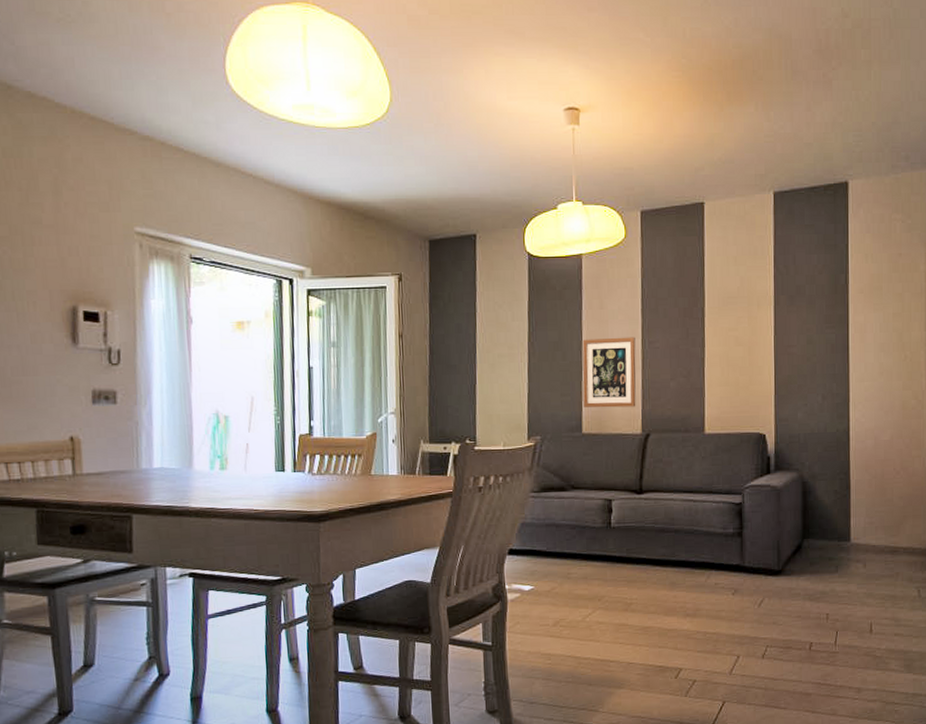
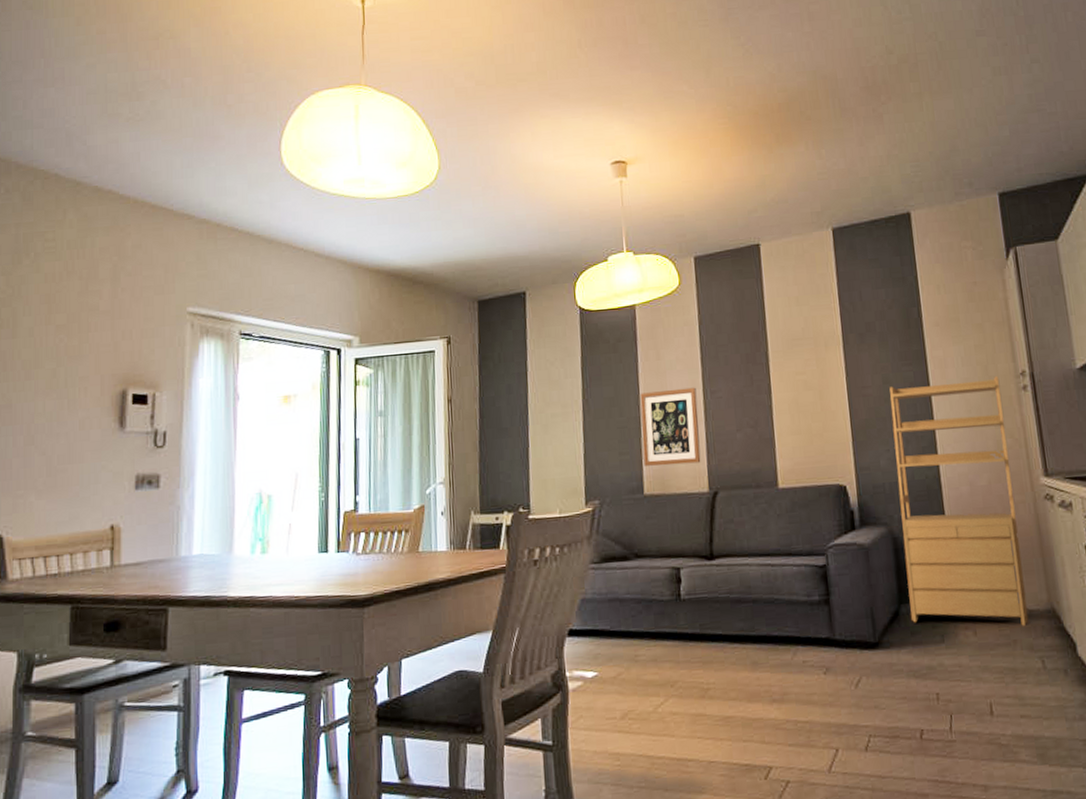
shelving unit: none [811,343,912,561] -> present [889,376,1029,626]

